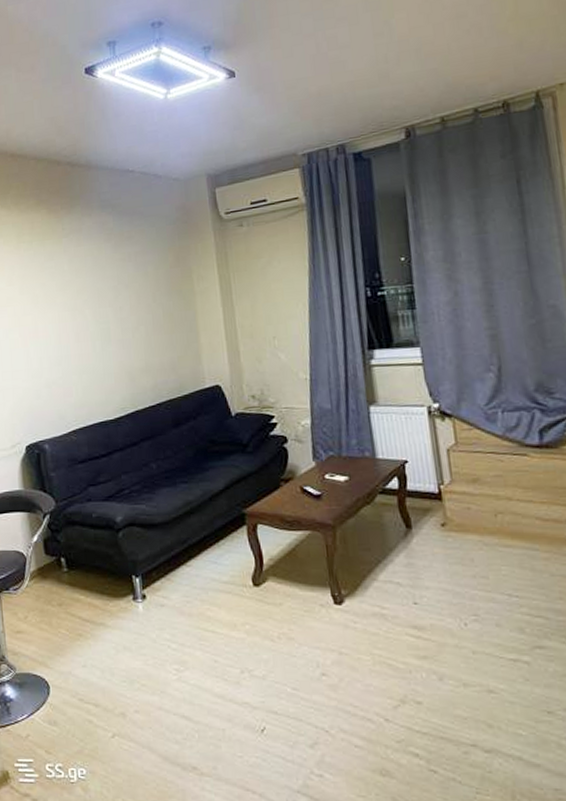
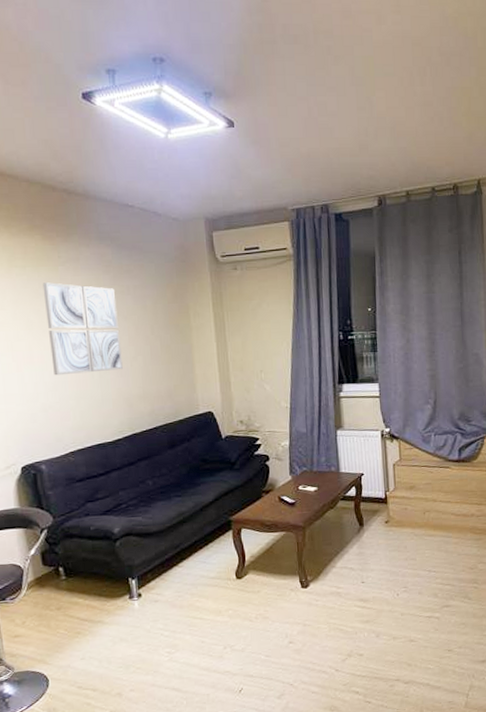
wall art: none [47,255,125,350] -> present [42,282,123,376]

